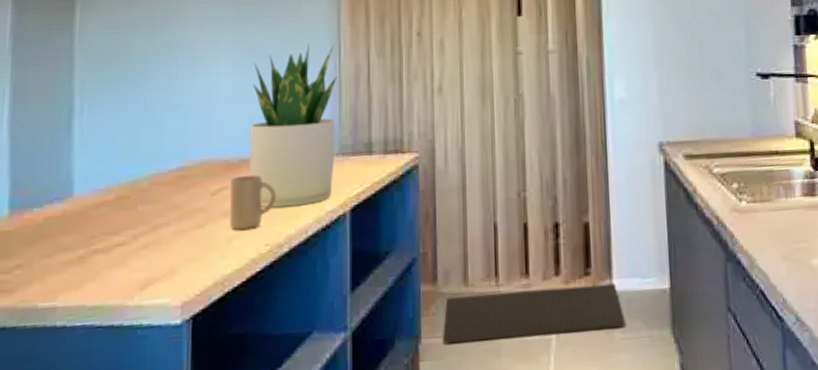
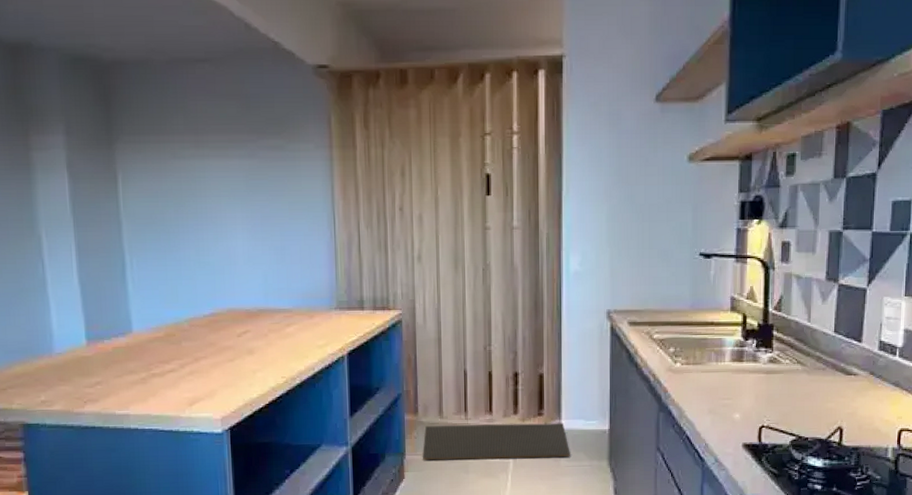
mug: present [230,174,277,231] -> none [252,322,289,365]
planter: present [249,44,337,208] -> none [264,215,334,349]

